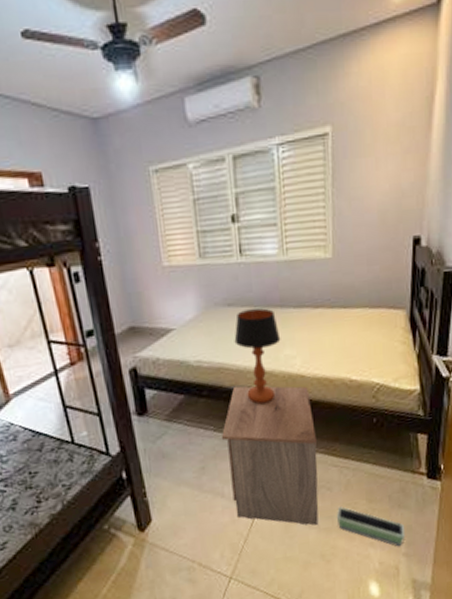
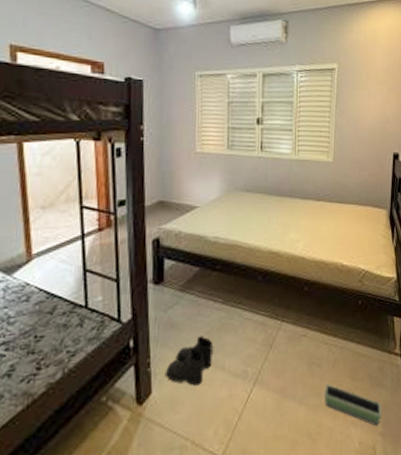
boots: none [163,464,211,513] -> present [166,336,214,386]
nightstand: present [222,386,319,526] -> none [229,262,311,403]
table lamp: present [234,308,281,404] -> none [249,196,288,280]

